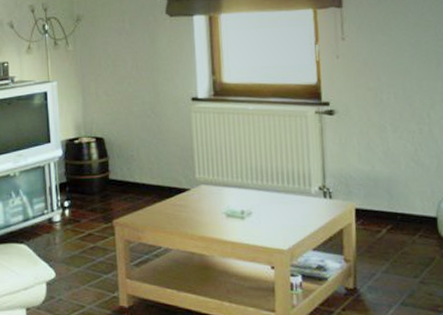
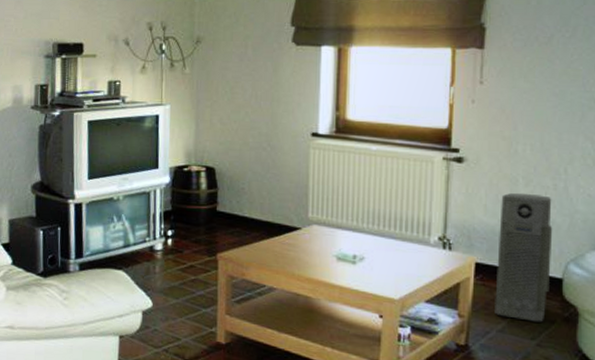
air purifier: none [372,139,426,260] -> present [495,192,553,322]

